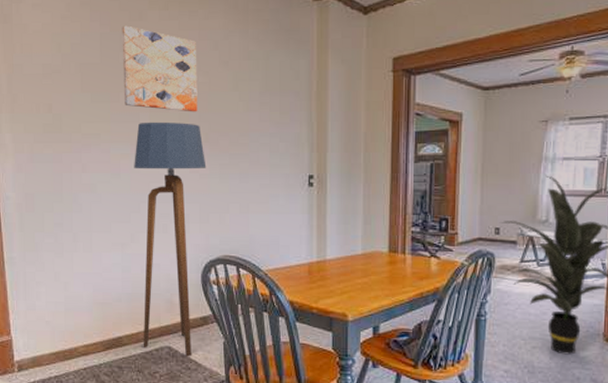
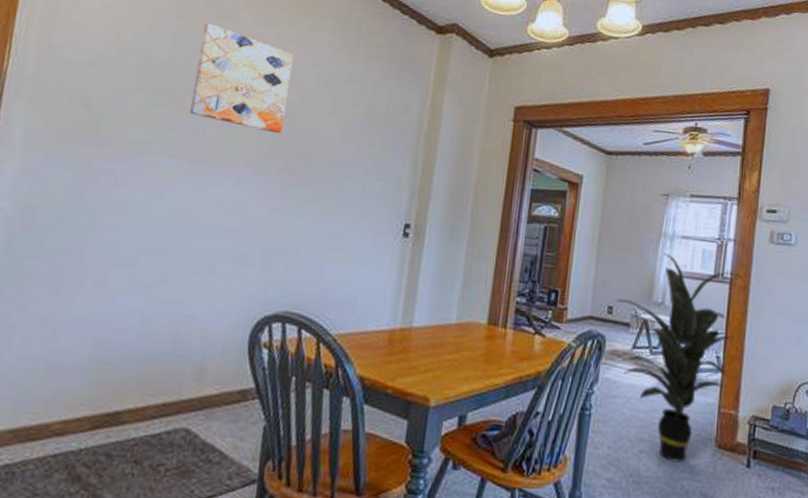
floor lamp: present [134,121,207,357] -> none [149,136,282,445]

